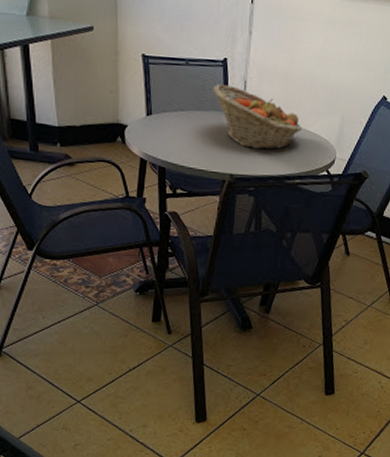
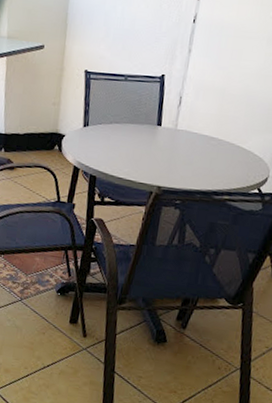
fruit basket: present [213,83,303,150] -> none [148,98,236,165]

